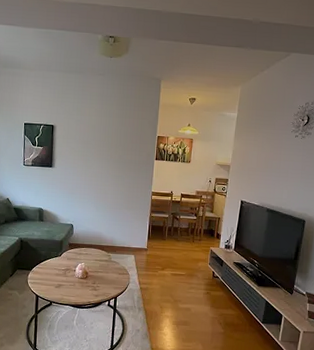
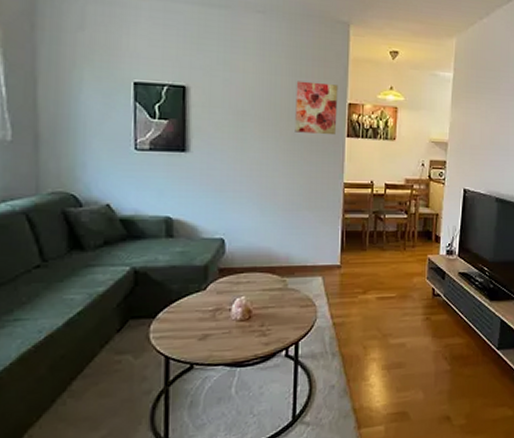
wall art: none [120,121,151,159] -> present [295,81,338,136]

